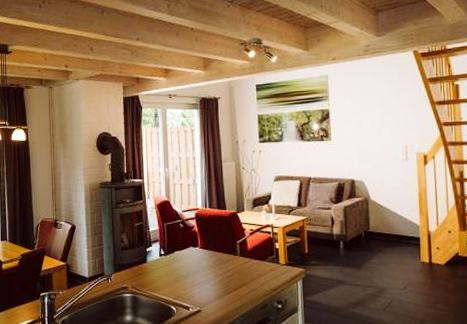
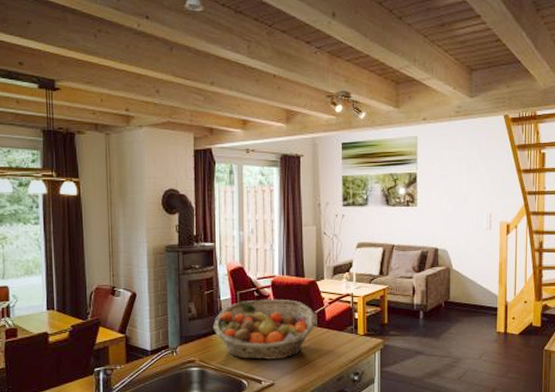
fruit basket: none [143,230,239,287] -> present [212,299,316,360]

